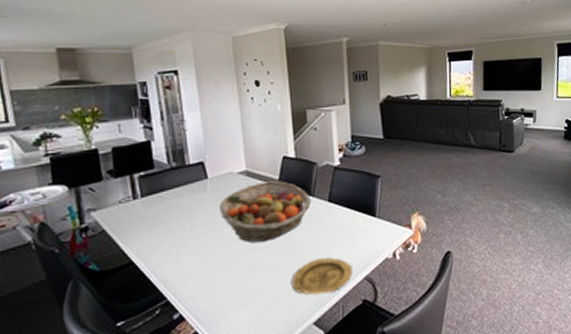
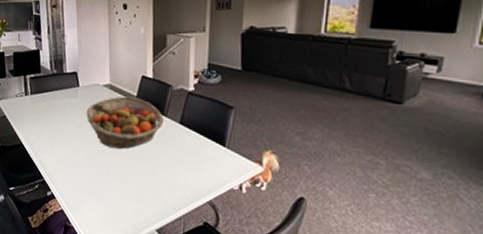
plate: present [292,257,352,295] -> none [140,173,196,208]

